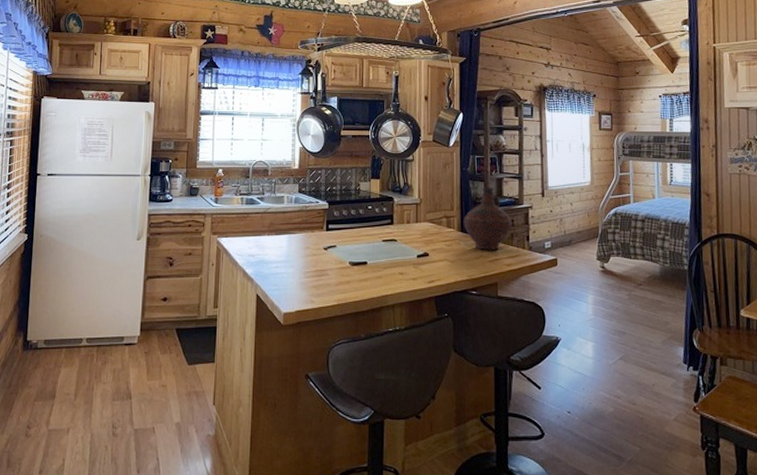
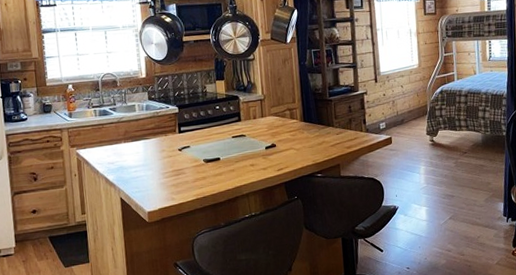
ceramic jug: present [463,187,512,250] -> none [305,77,350,136]

